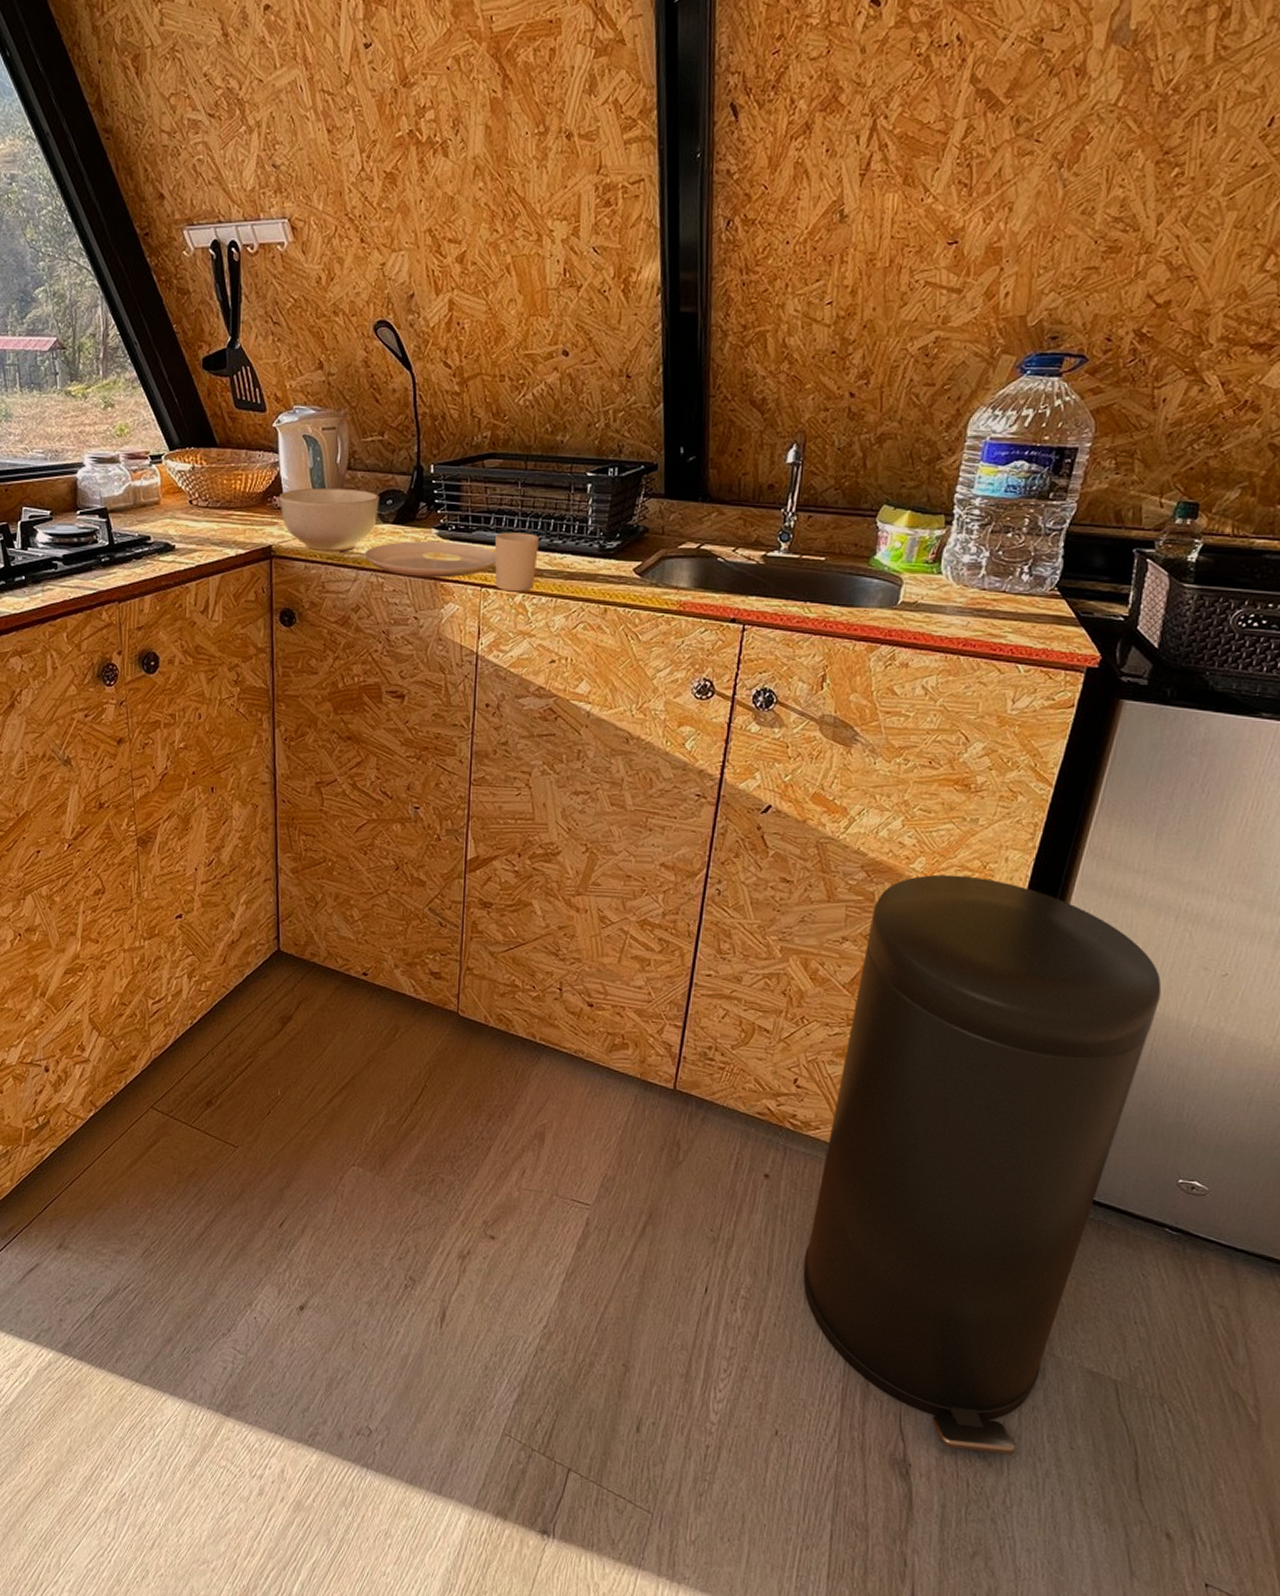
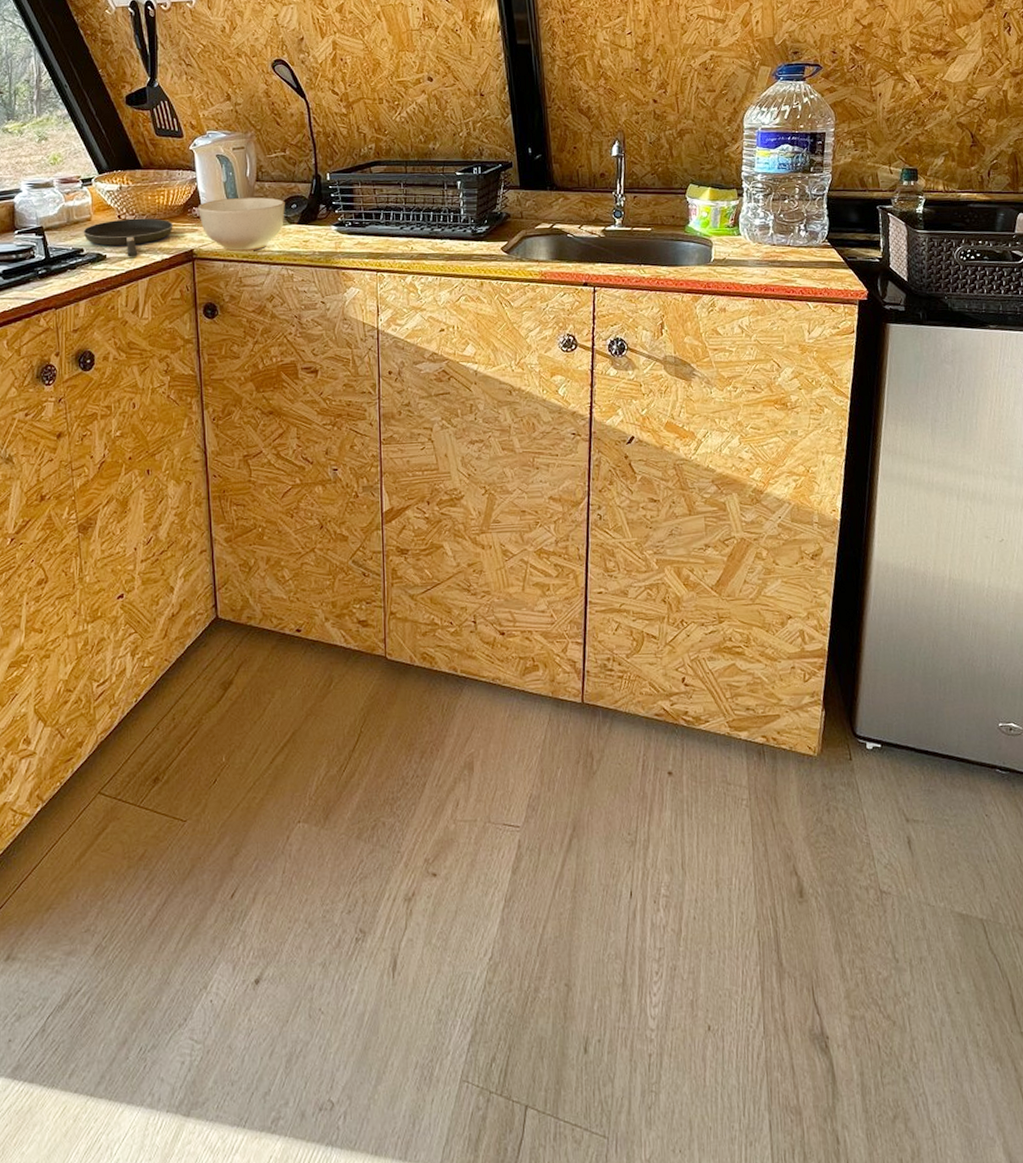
frying pan: none [150,505,251,550] -> present [83,218,173,257]
plate: present [364,541,496,578] -> none [275,236,388,268]
mug: present [494,532,539,592] -> none [386,224,422,274]
pedal bin: present [803,874,1162,1455] -> none [711,480,958,1014]

